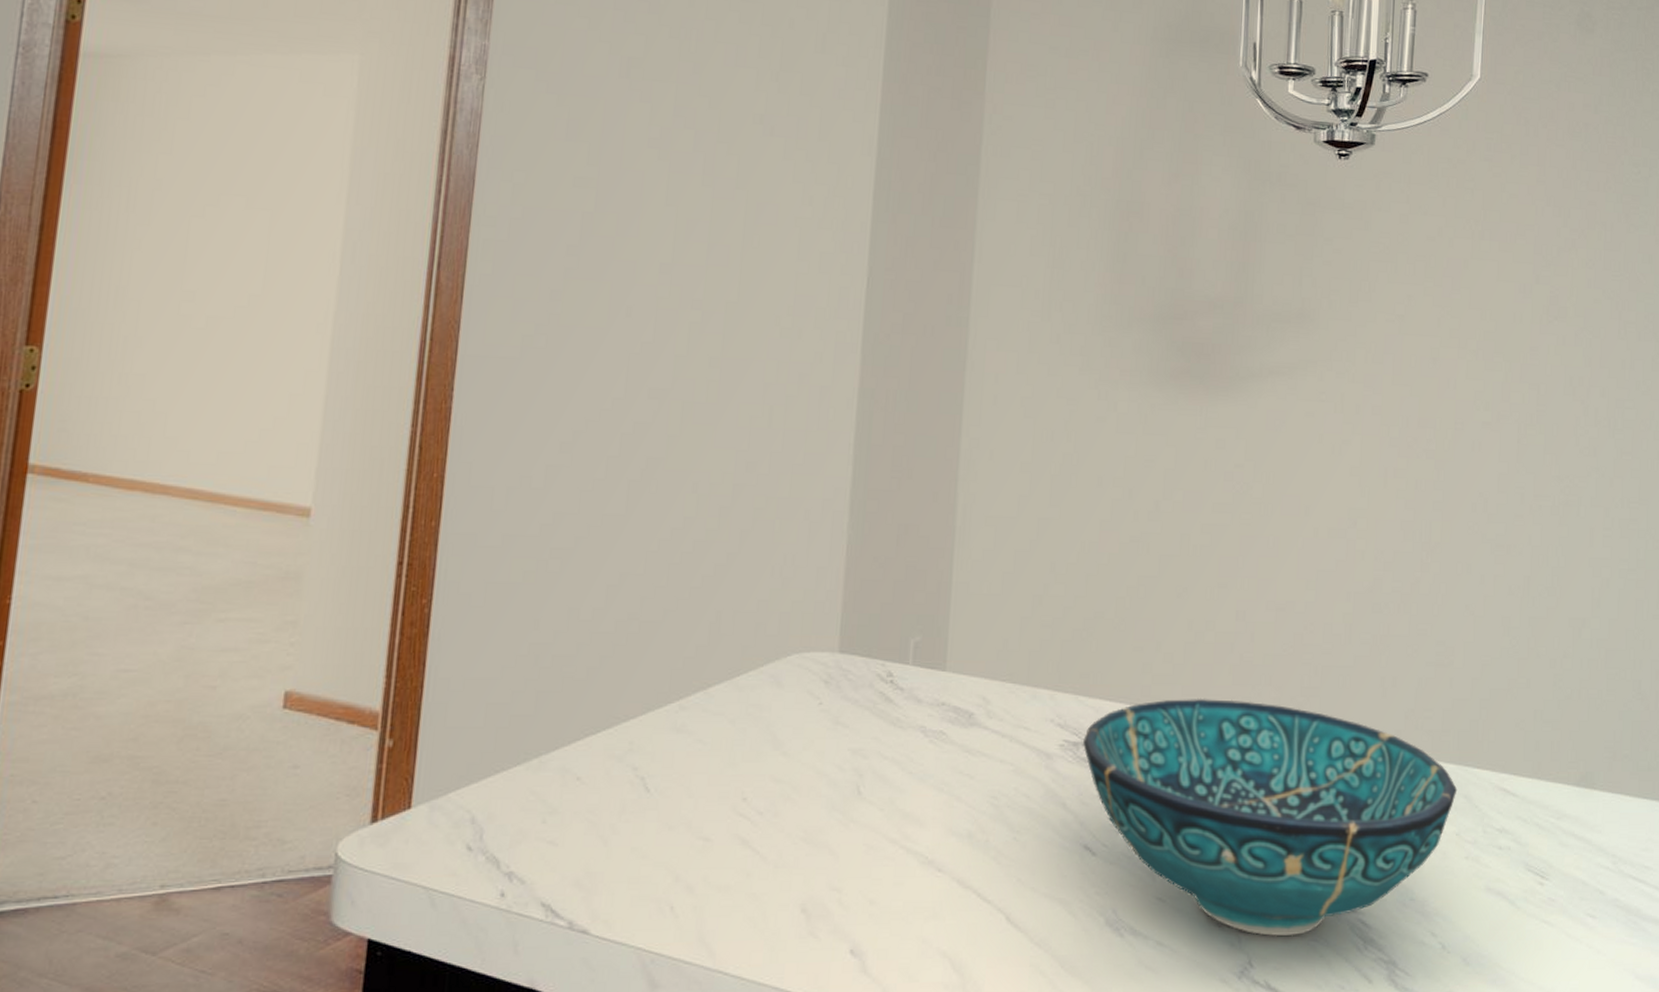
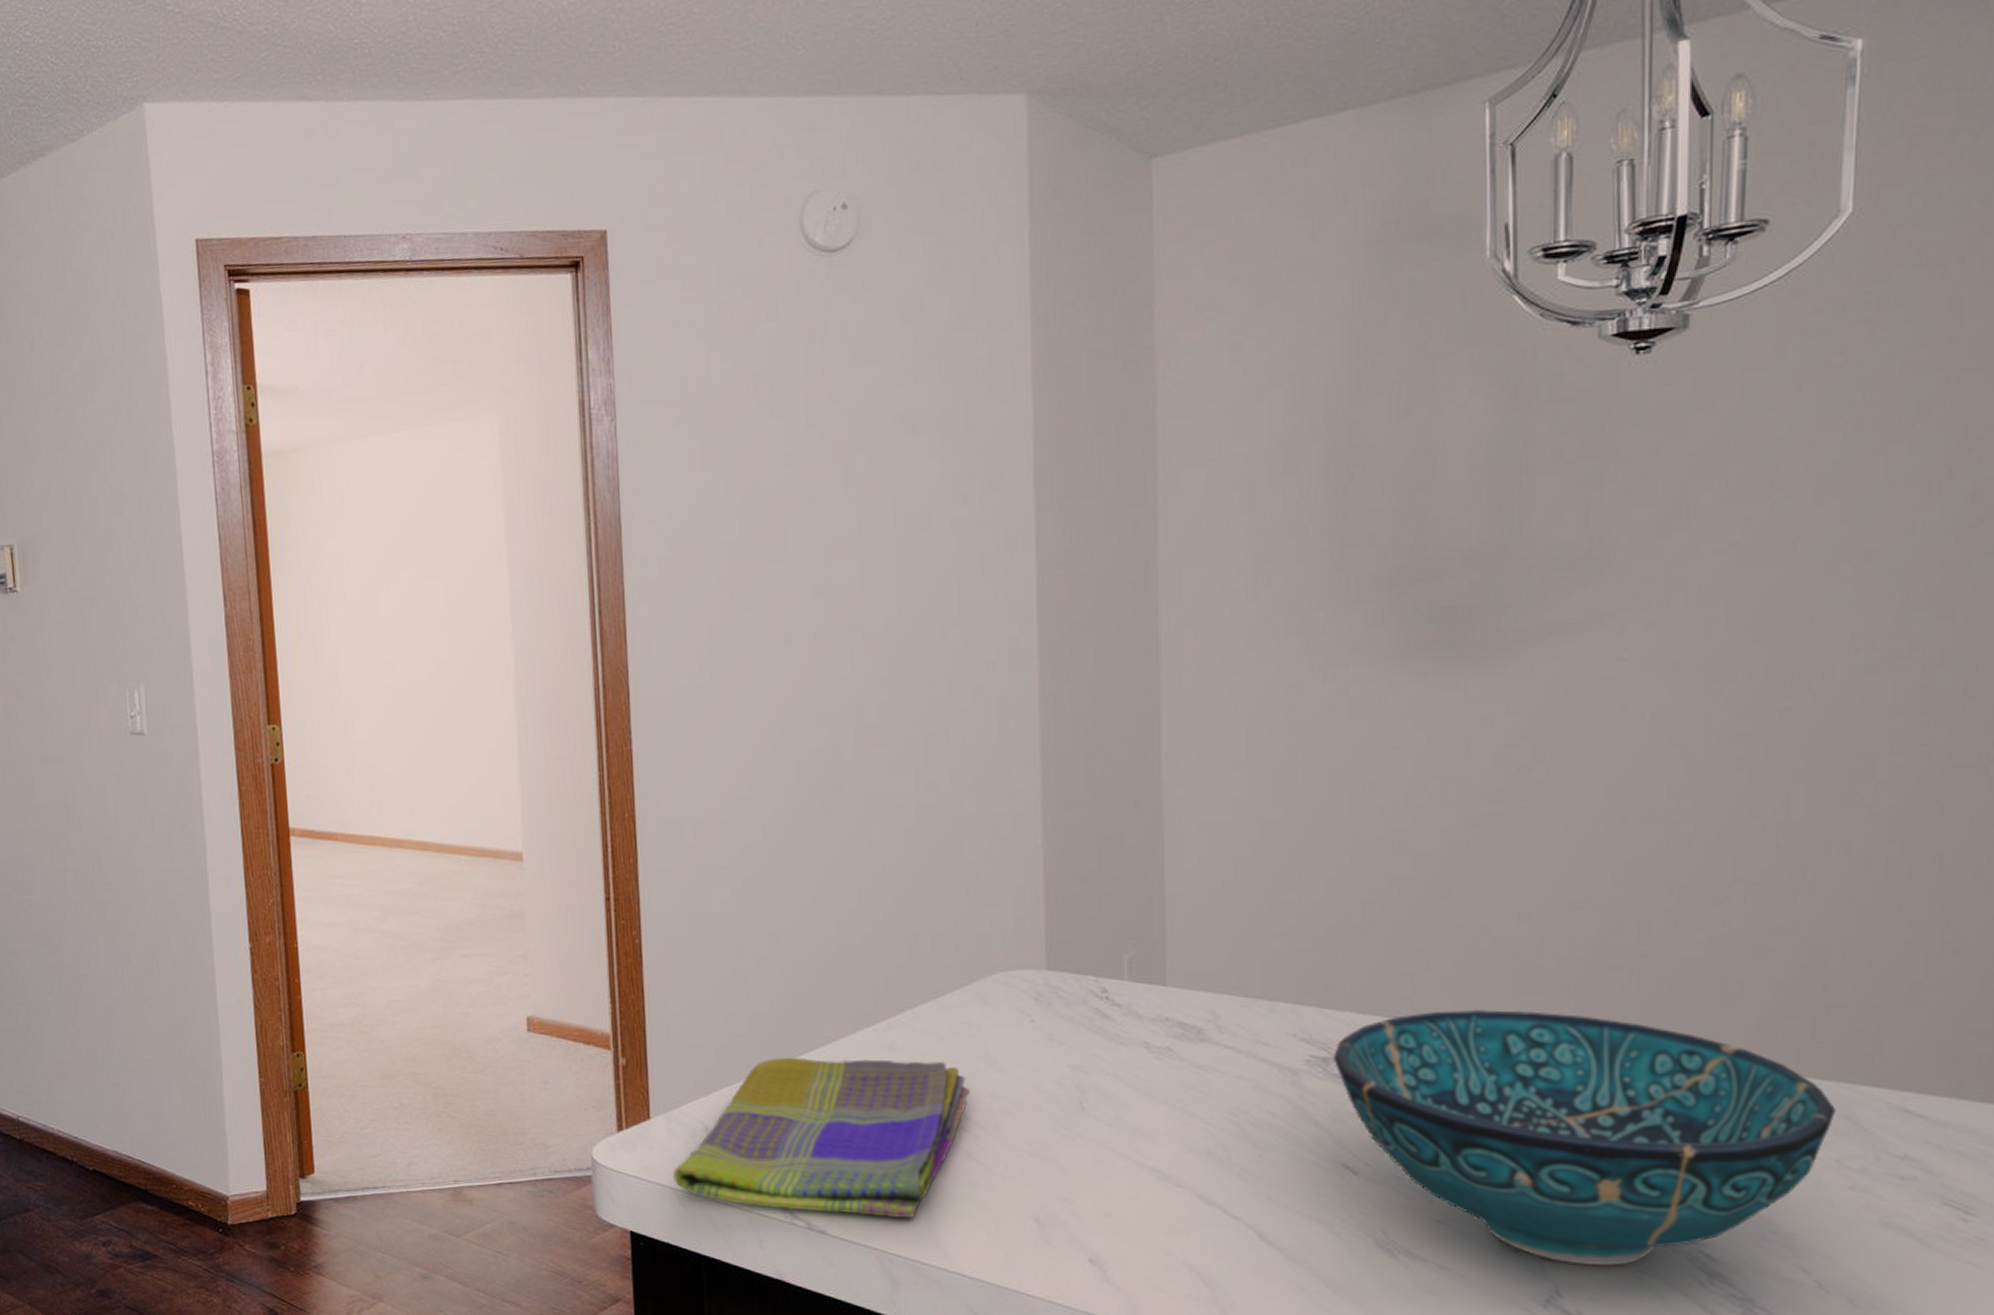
dish towel: none [427,739,753,913] -> present [673,1057,970,1218]

